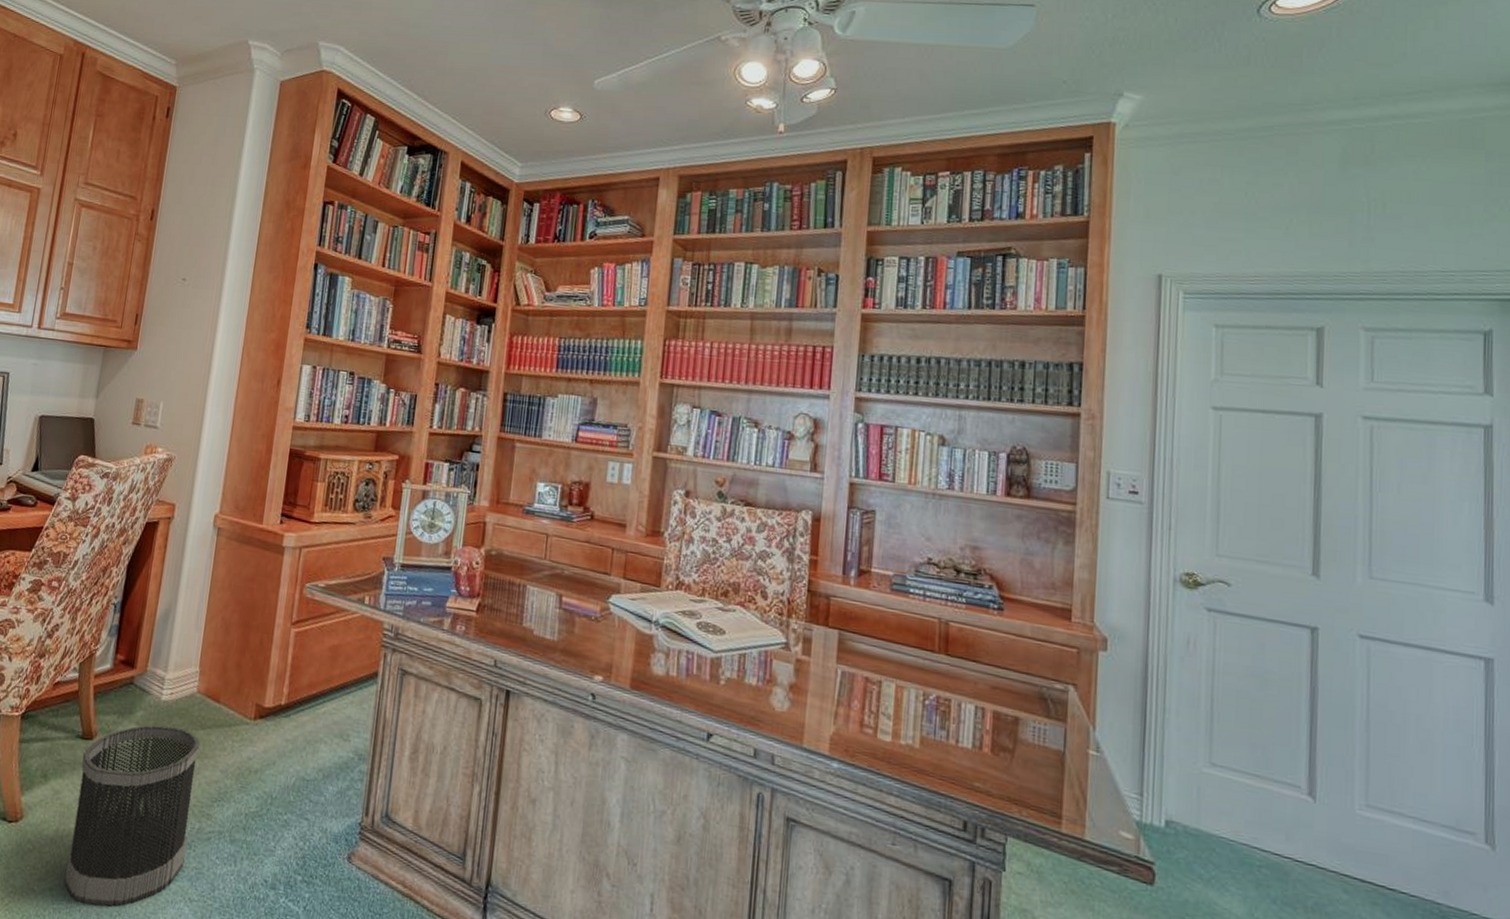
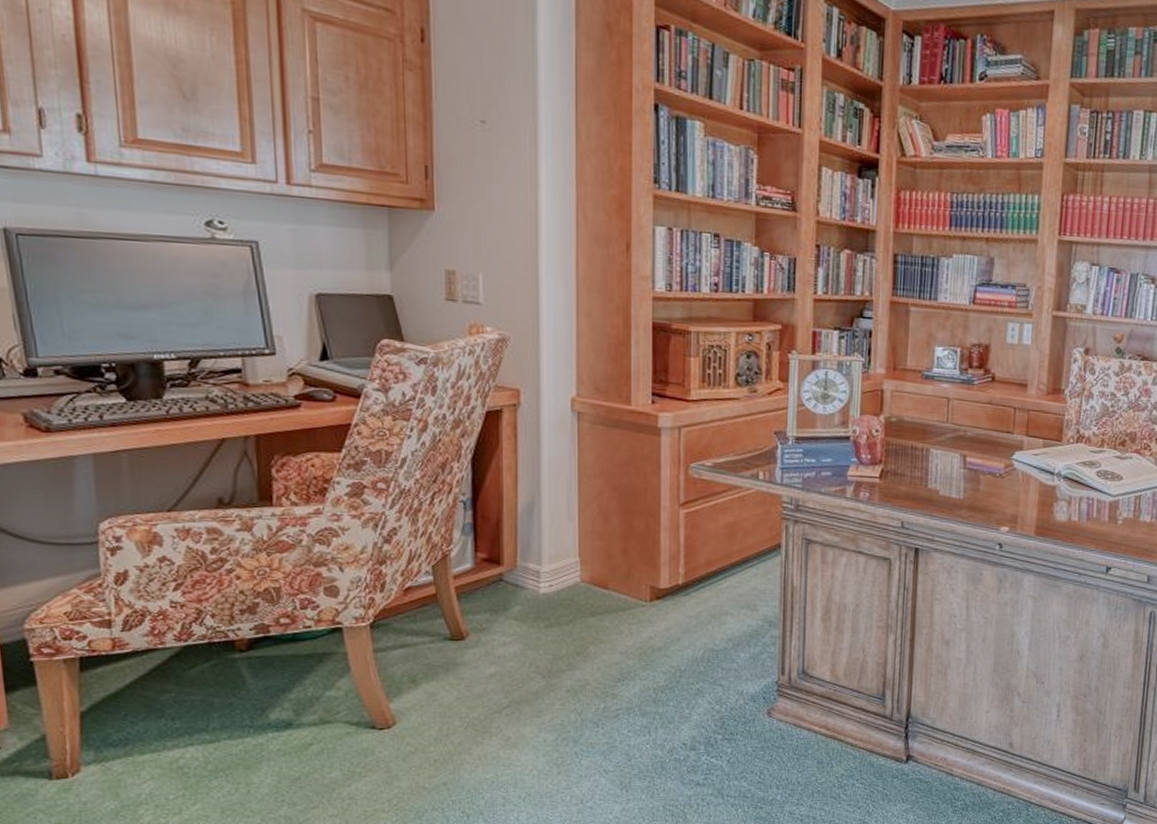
wastebasket: present [64,724,200,907] -> none [455,617,593,792]

